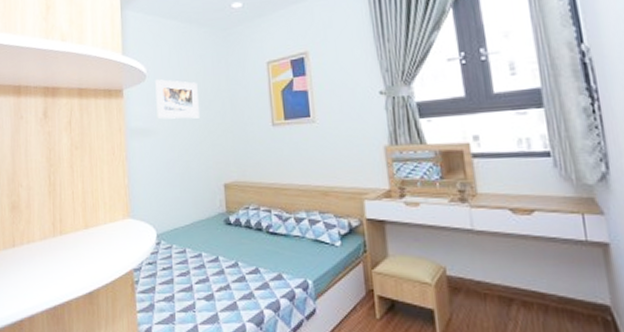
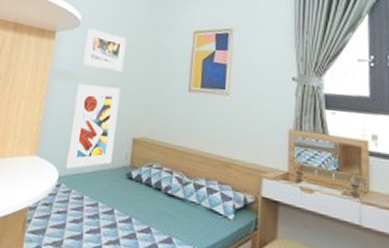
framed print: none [157,136,207,226] -> present [65,84,121,169]

